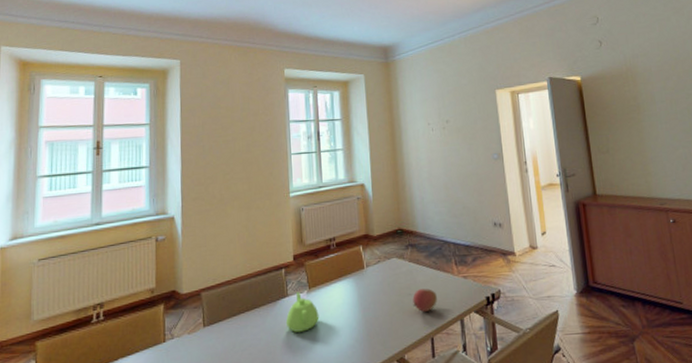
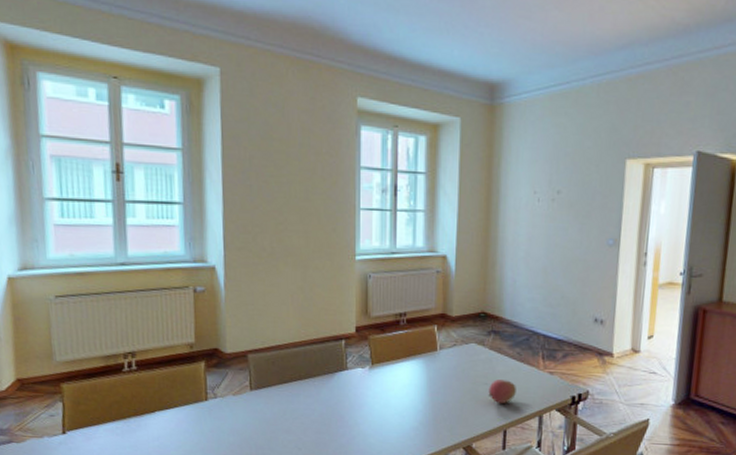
teapot: present [285,291,319,332] -> none [343,365,382,408]

